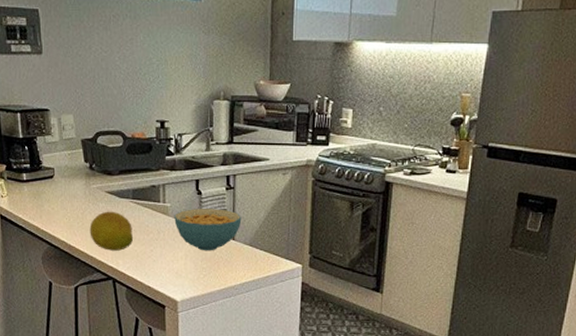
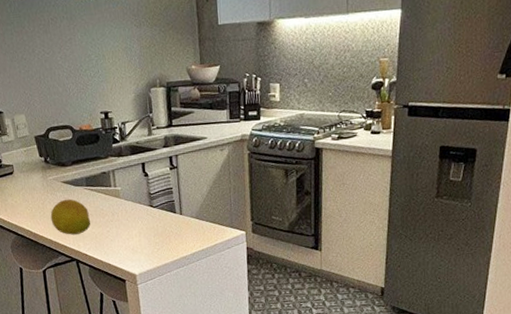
cereal bowl: present [174,209,242,251] -> none [125,187,187,227]

